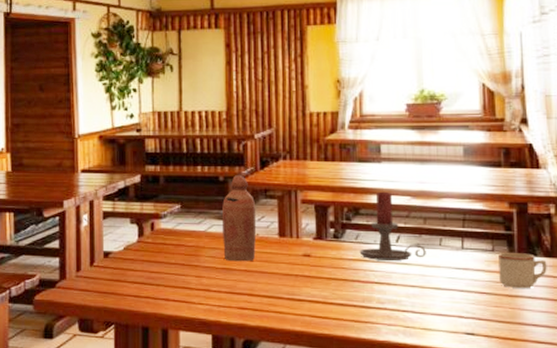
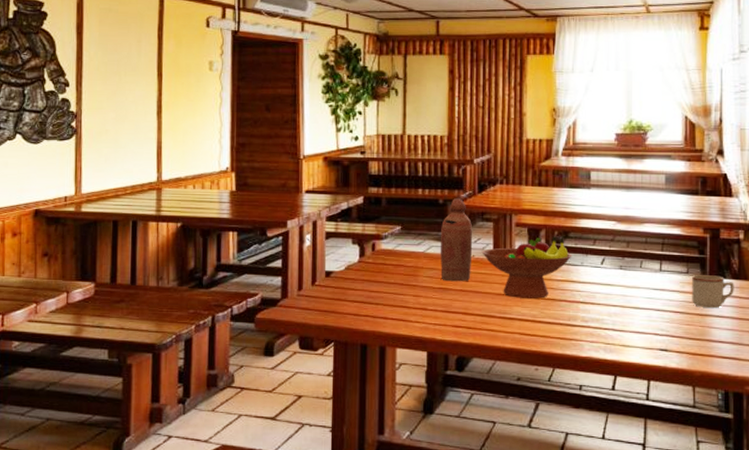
fruit bowl: none [266,213,364,279] -> present [481,236,572,299]
candle holder: present [359,191,426,261] -> none [567,216,628,282]

